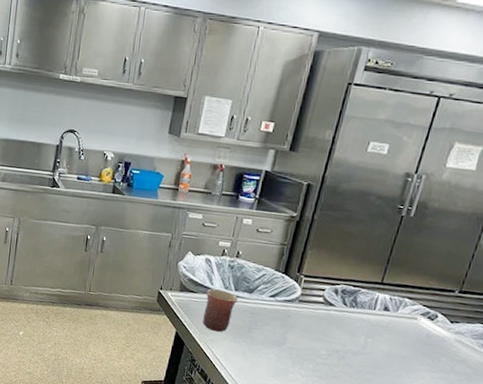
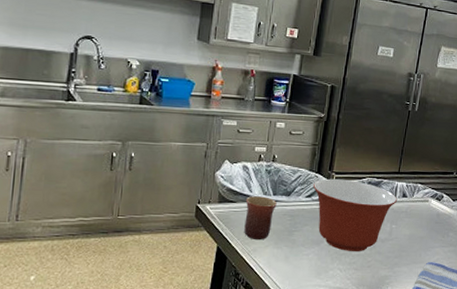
mixing bowl: none [277,280,376,361] -> present [312,178,397,252]

